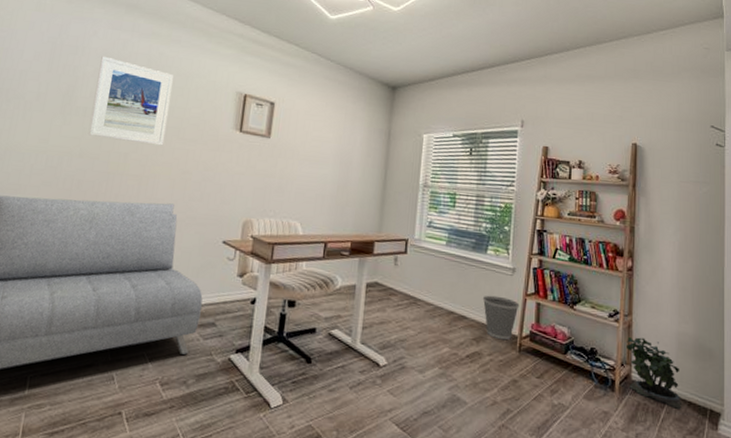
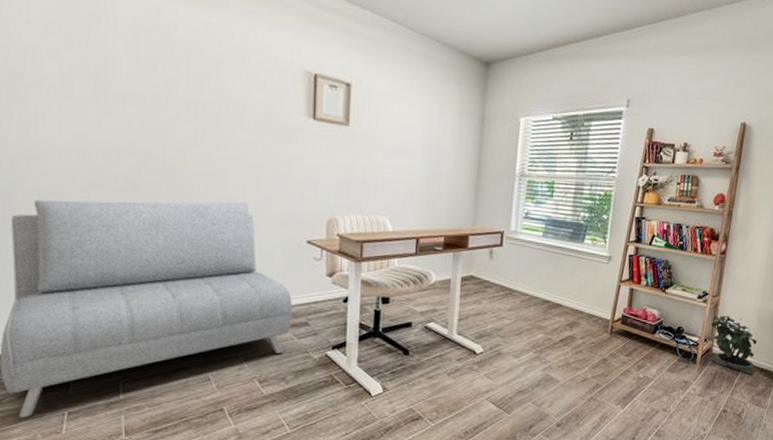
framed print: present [89,56,173,146] -> none [132,27,227,138]
wastebasket: present [482,295,520,341] -> none [577,283,614,324]

